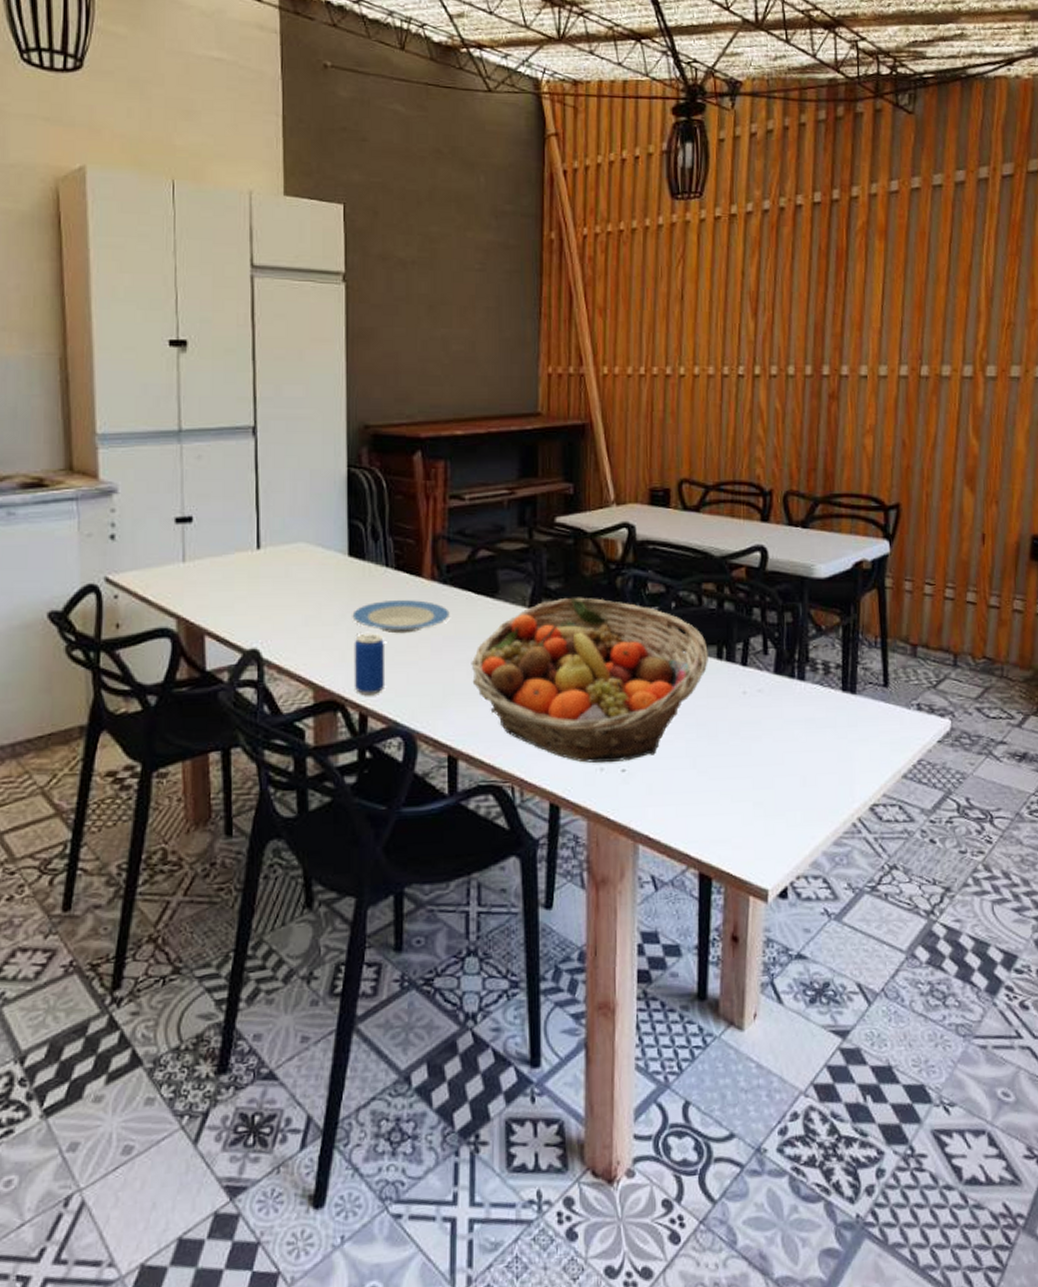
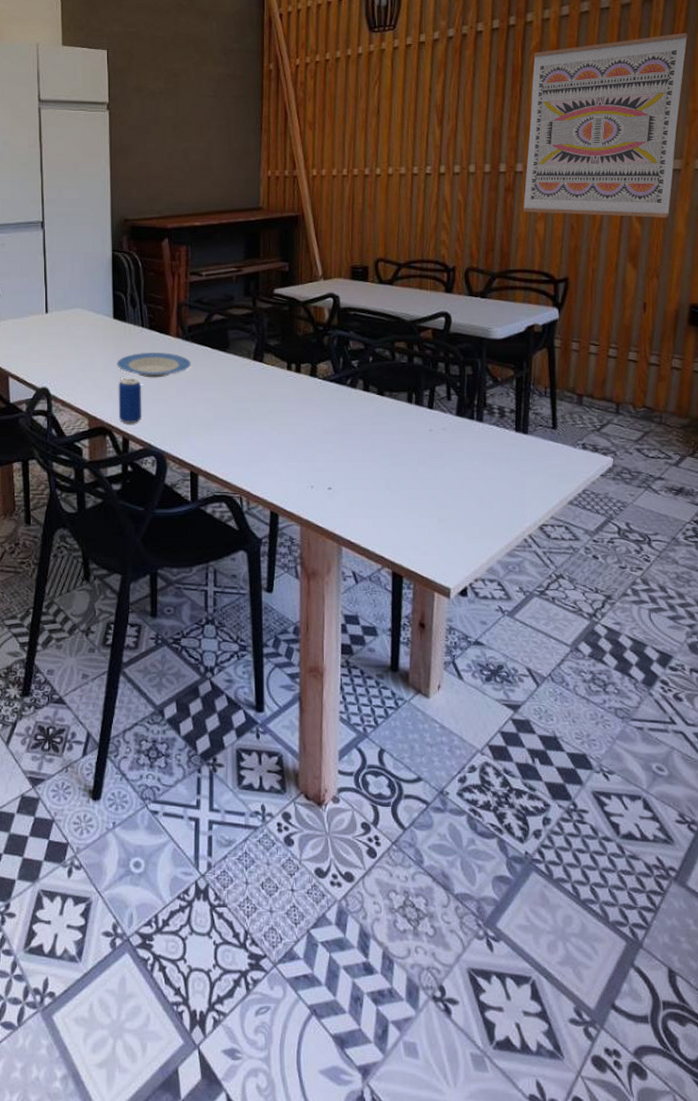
fruit basket: present [471,597,708,763] -> none [208,352,400,482]
wall art: none [848,218,1025,433] -> present [522,32,687,218]

